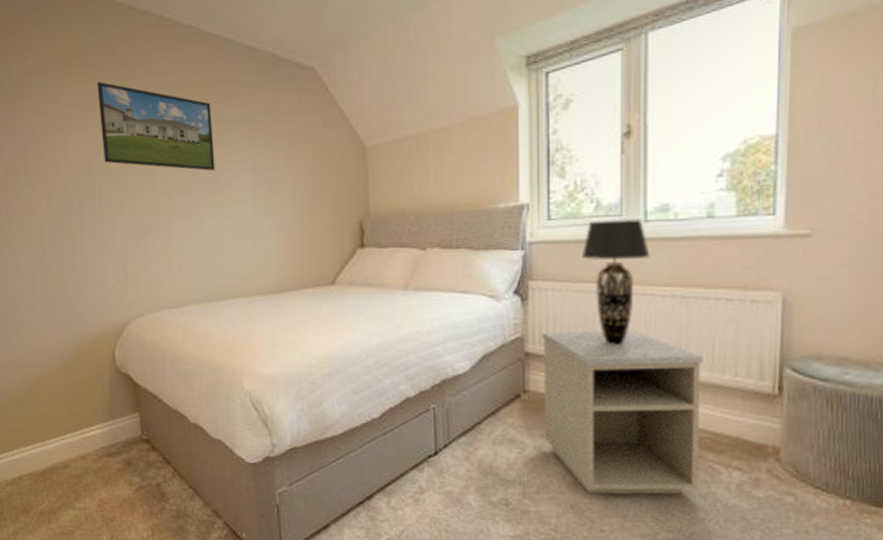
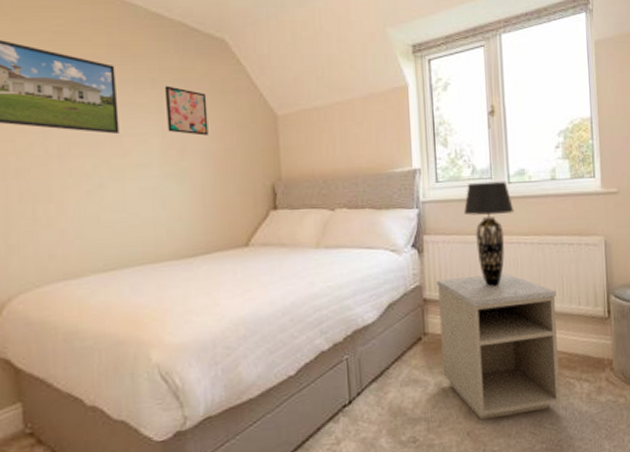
wall art: none [255,120,297,171] -> present [164,85,209,136]

